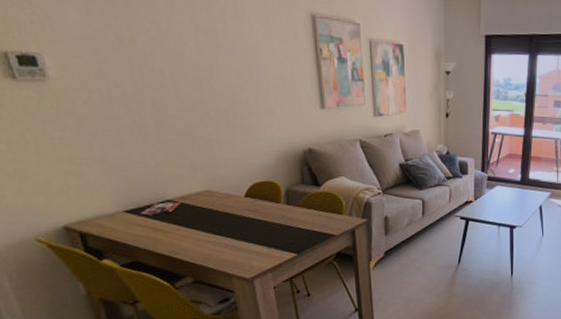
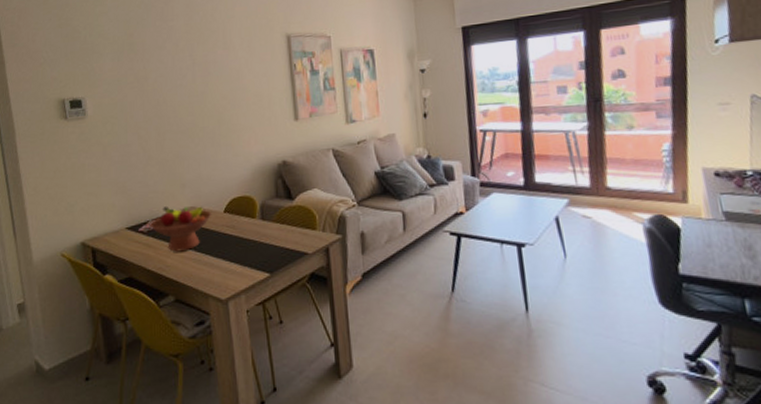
fruit bowl: none [154,188,230,236] -> present [149,205,211,252]

